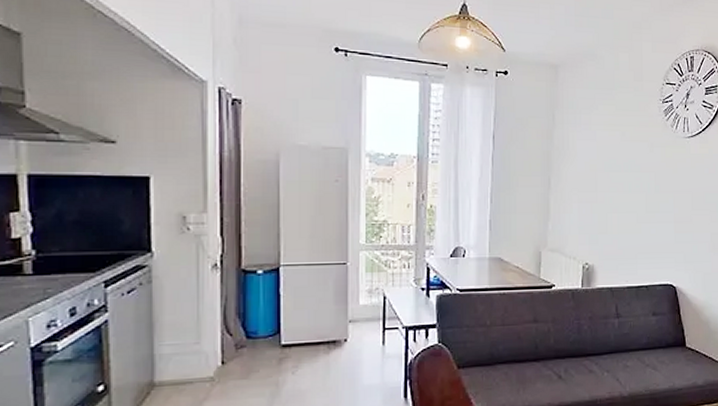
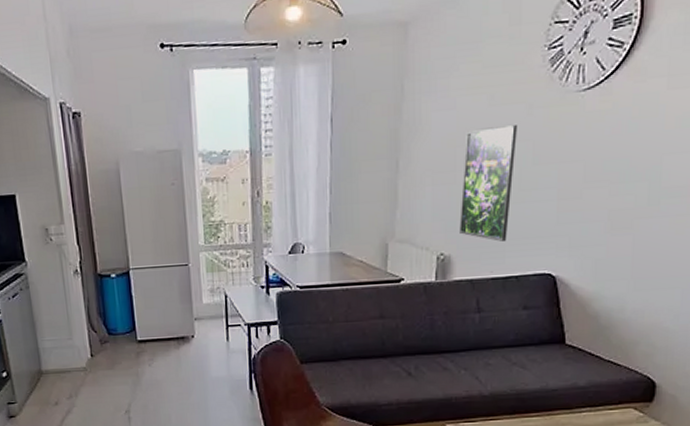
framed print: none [600,158,643,255] -> present [460,125,517,241]

